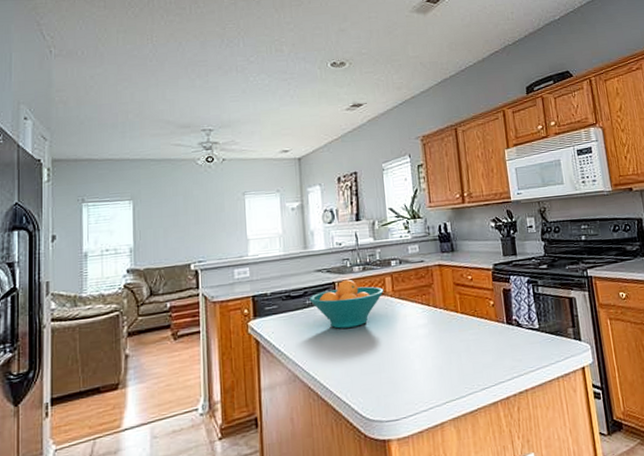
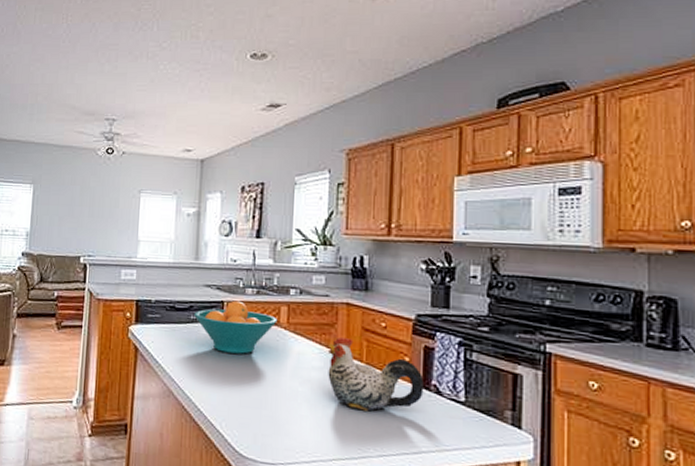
chicken figurine: none [429,294,508,354] -> present [328,337,424,412]

